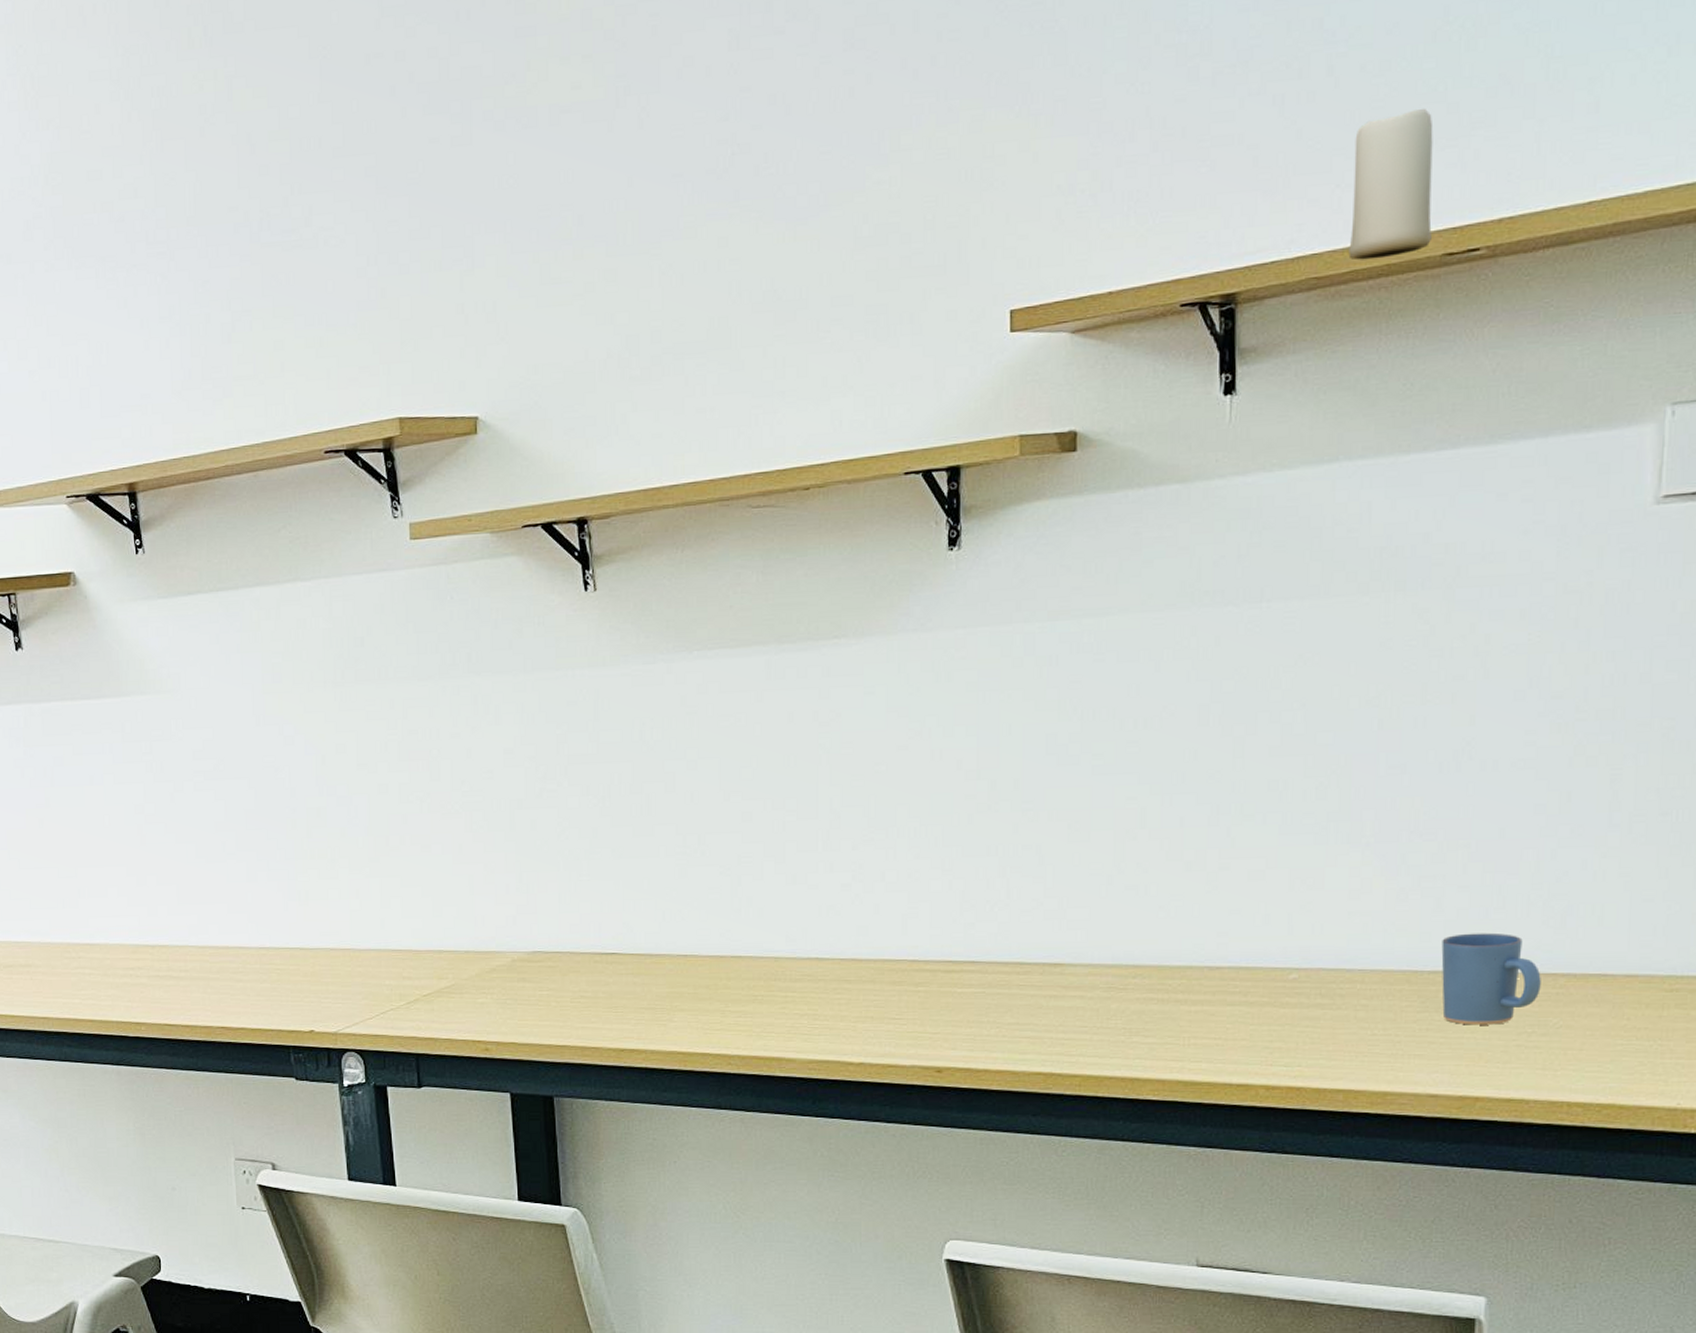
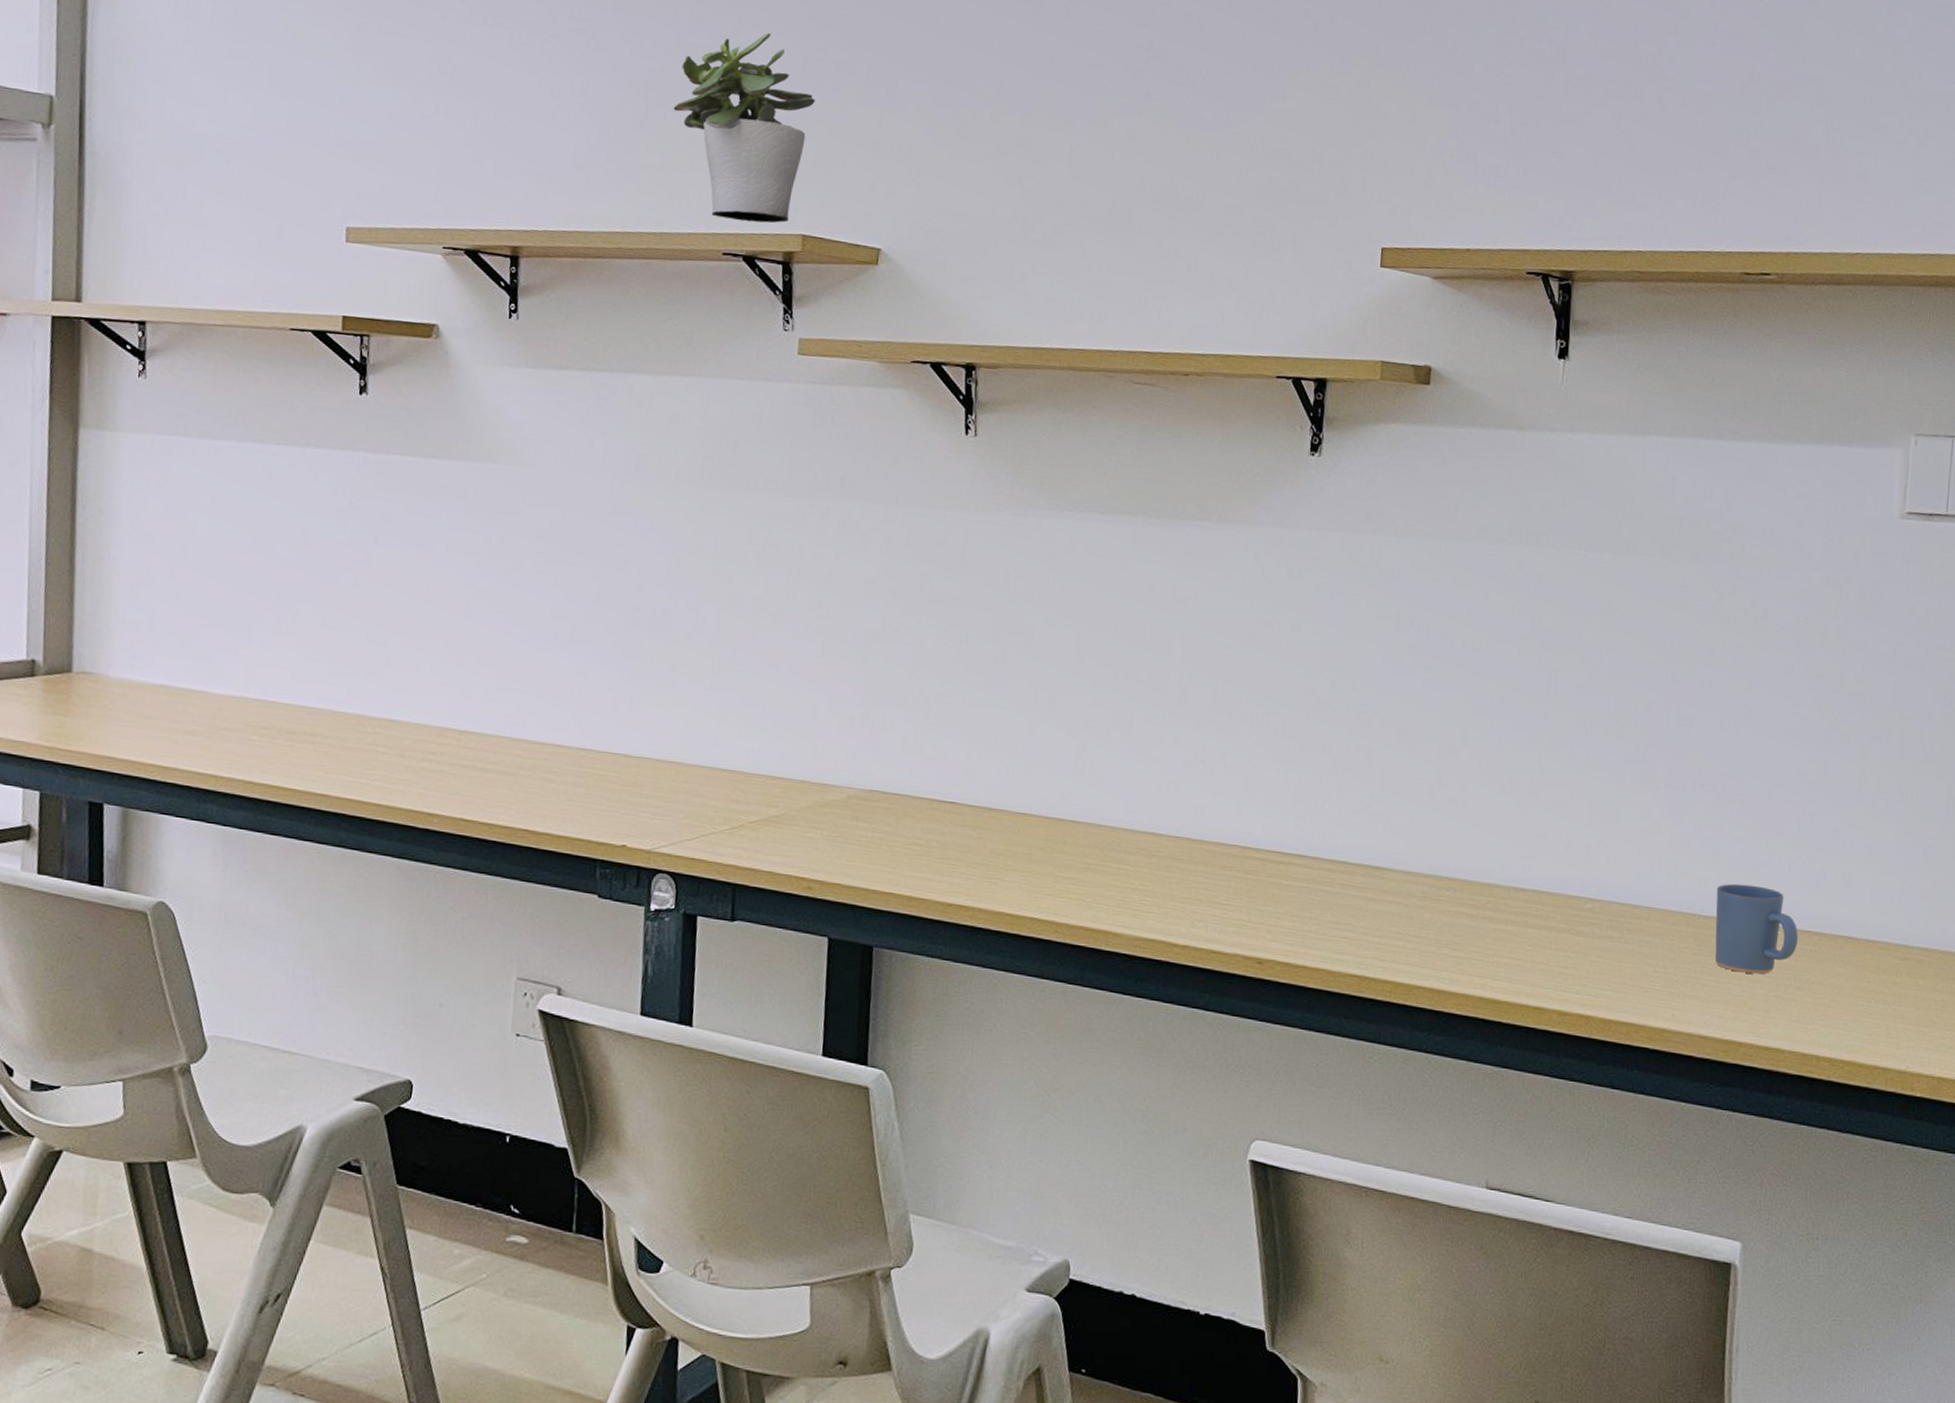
potted plant: none [257,215,394,417] -> present [673,32,815,224]
candle: present [1348,108,1434,260] -> none [1666,147,1738,267]

